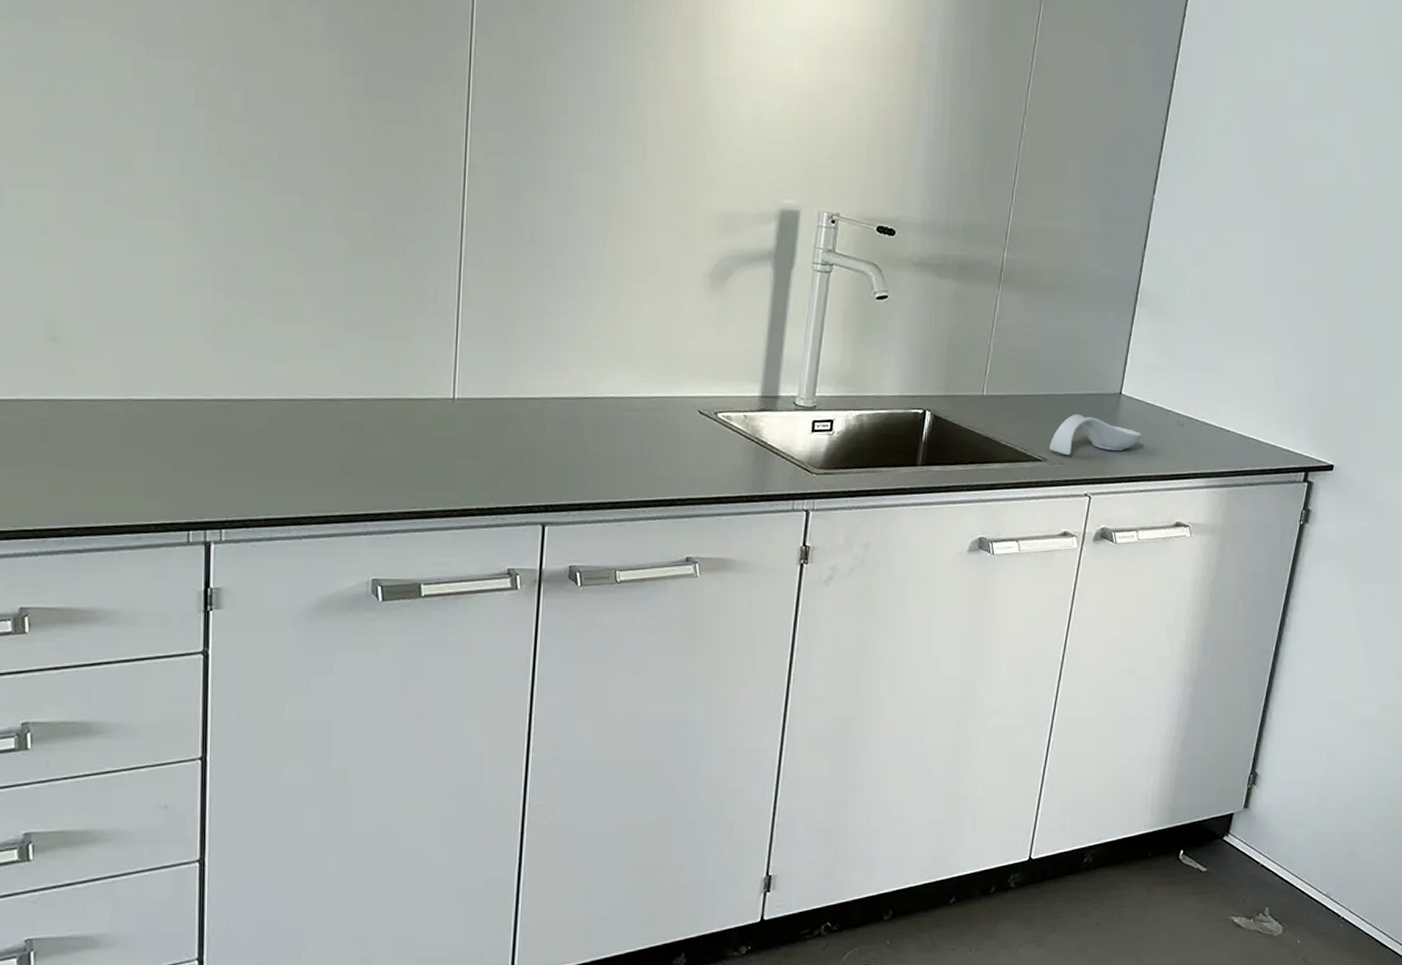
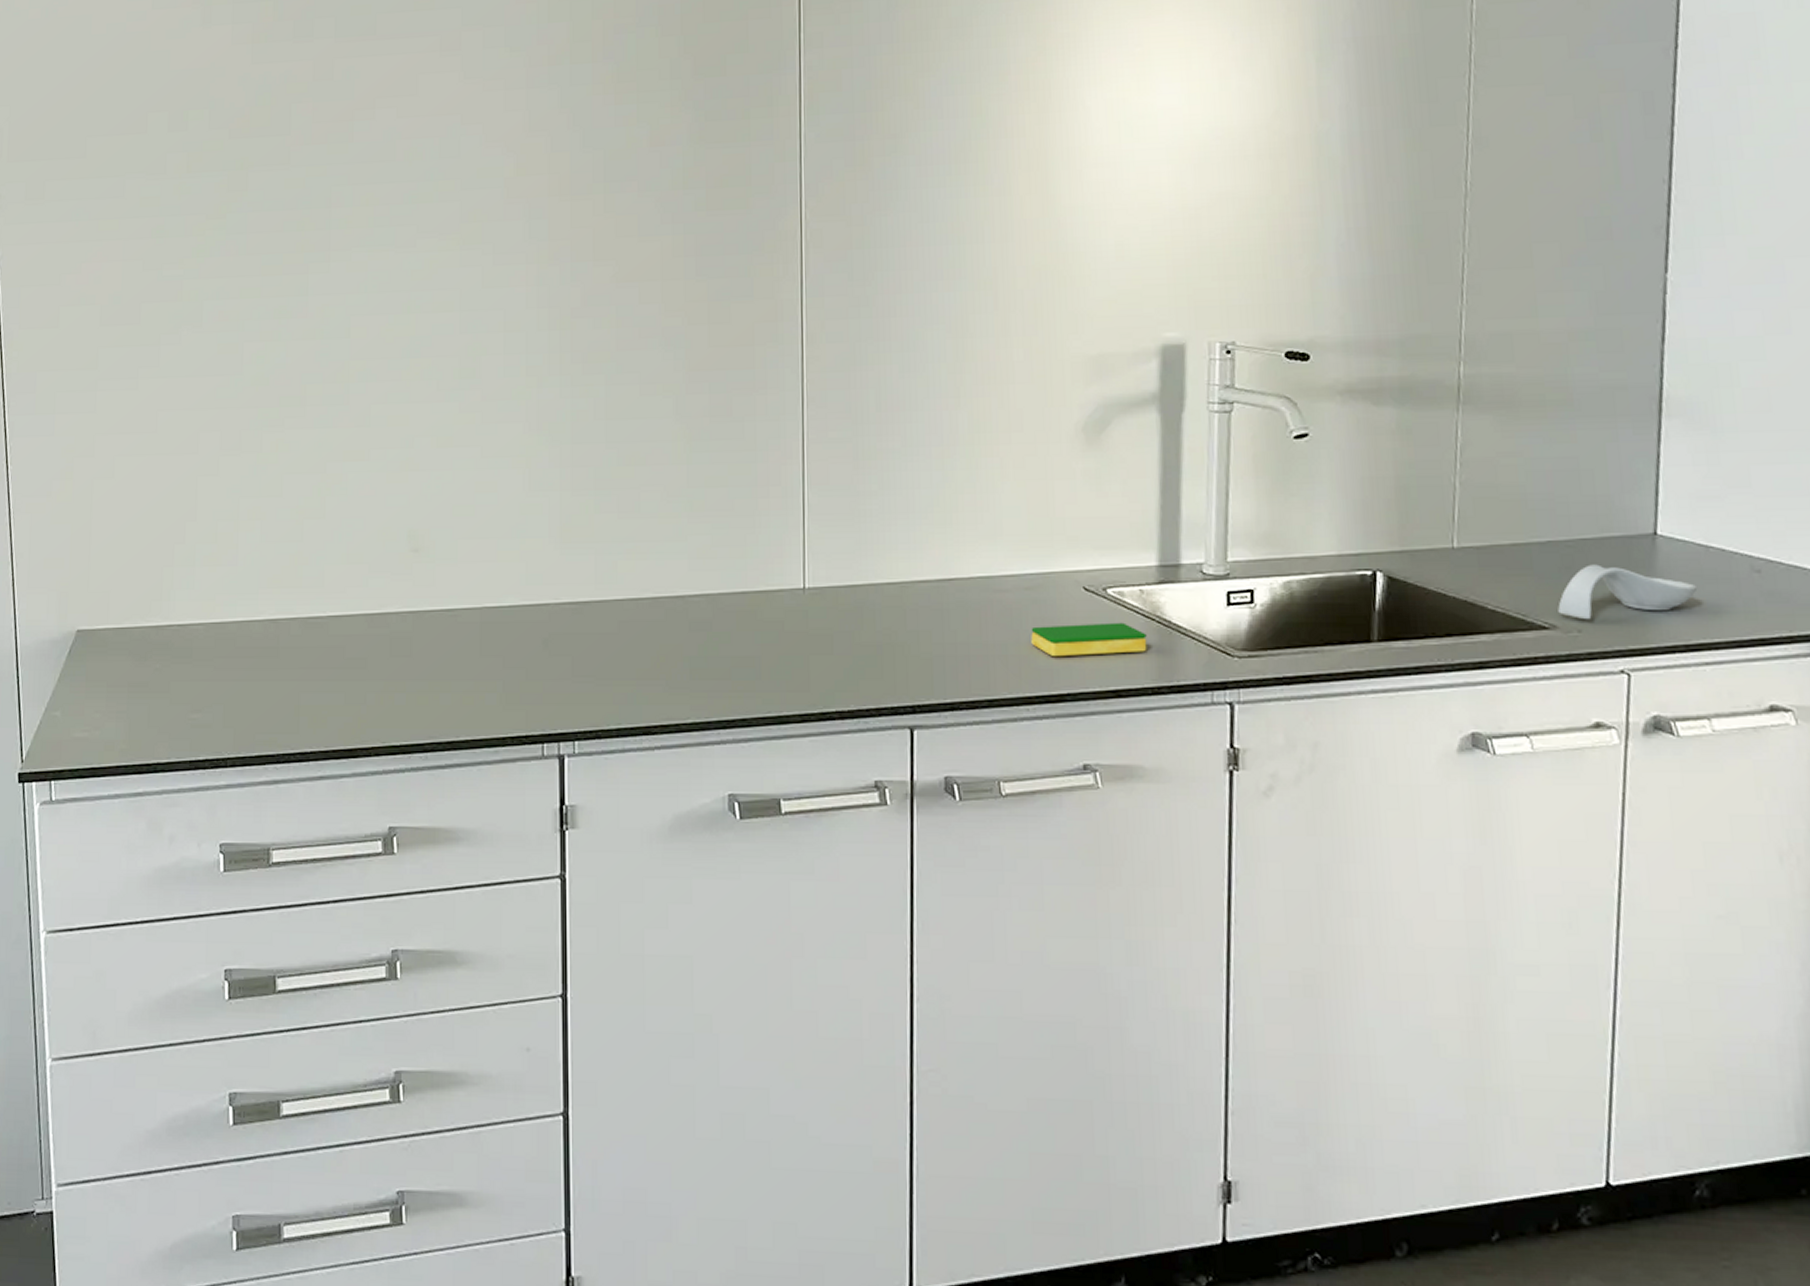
dish sponge: none [652,441,746,469] -> present [1031,622,1147,657]

